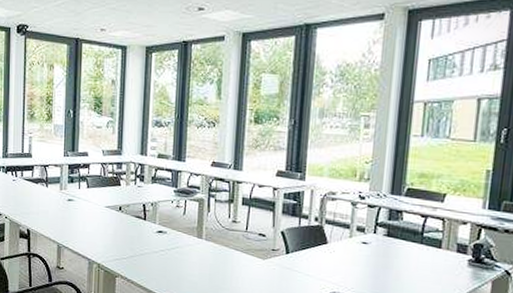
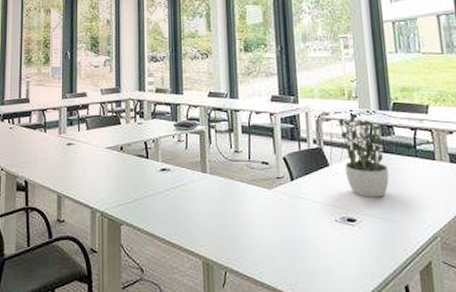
potted plant: none [342,196,400,278] -> present [336,114,390,197]

